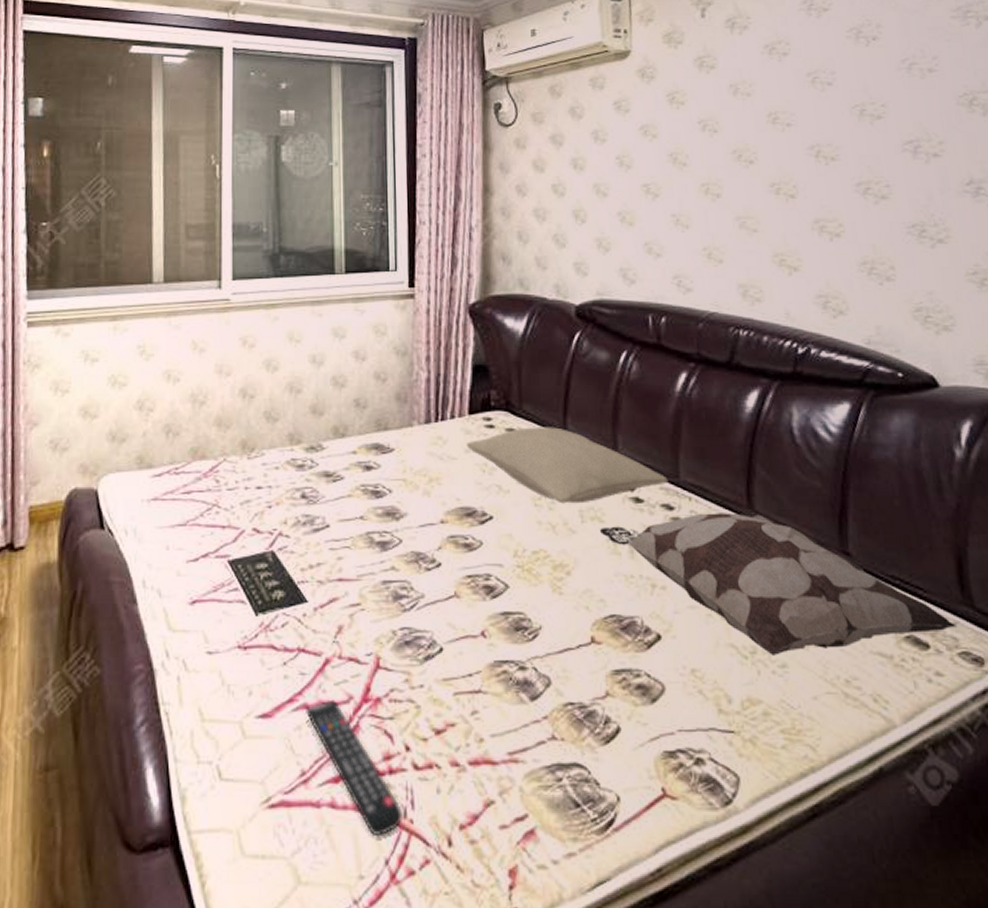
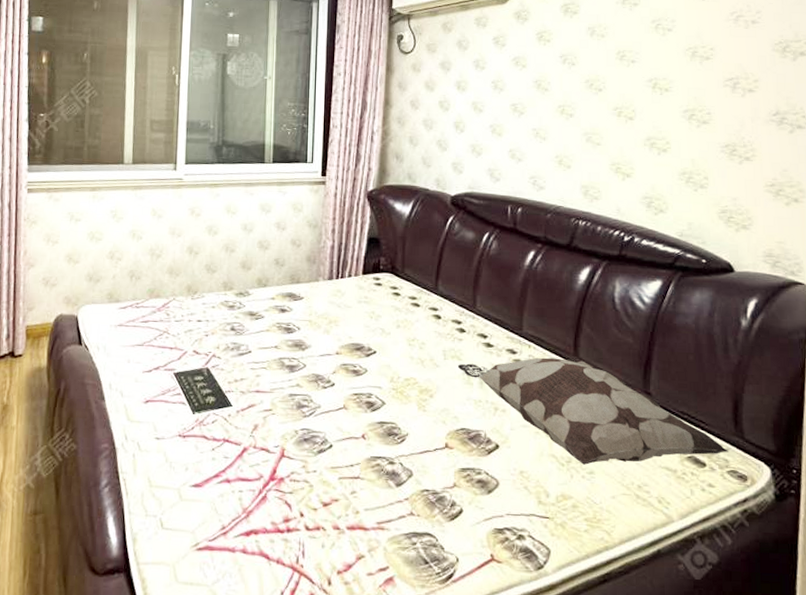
remote control: present [306,699,402,835] -> none [227,477,295,574]
pillow: present [466,427,668,504] -> none [359,286,514,346]

